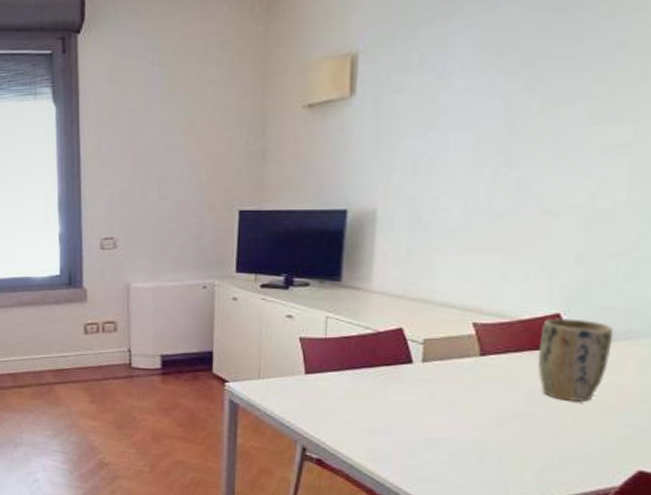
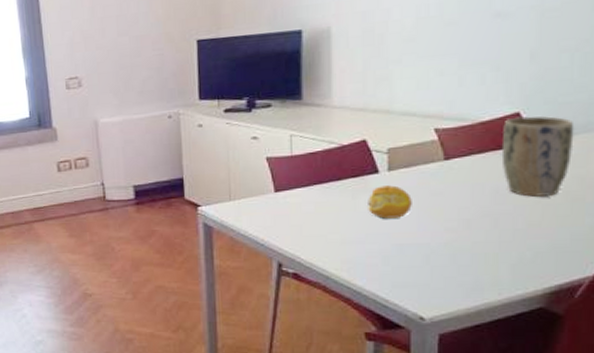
fruit: none [398,377,444,411] -> present [368,185,412,219]

